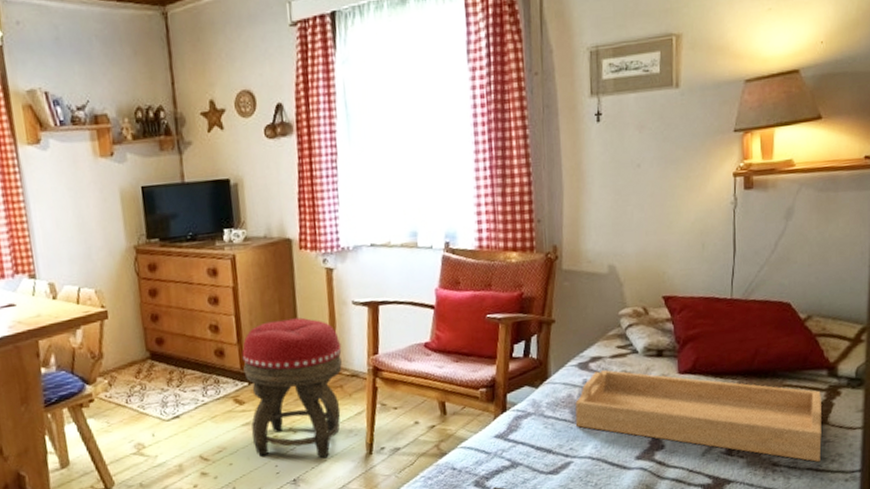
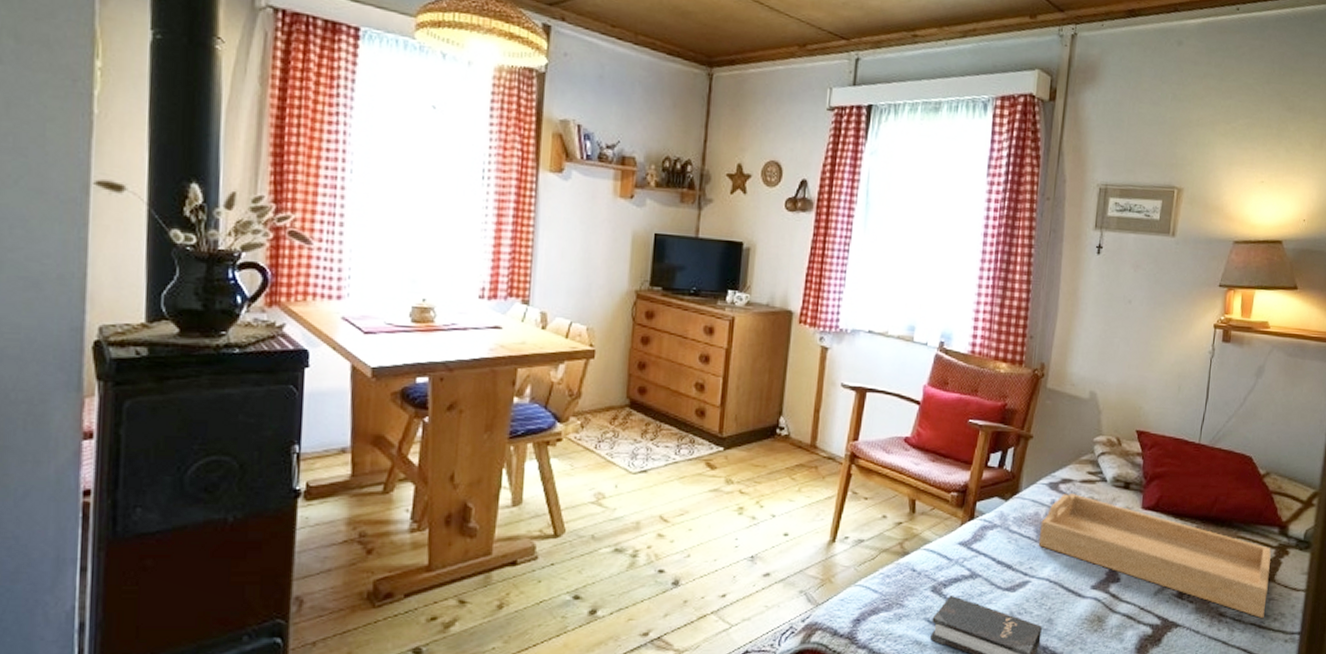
footstool: present [241,317,342,458] -> none [717,389,824,537]

